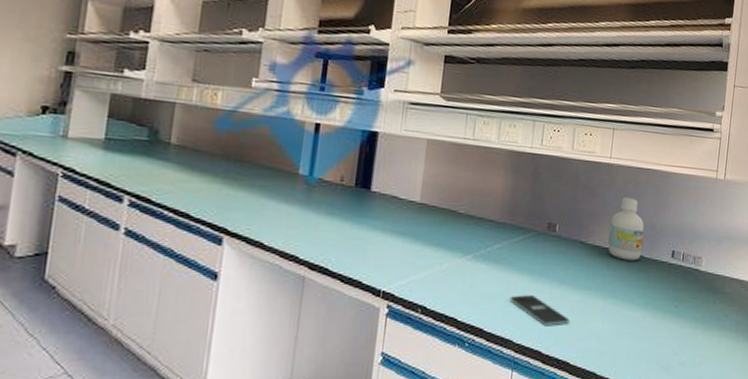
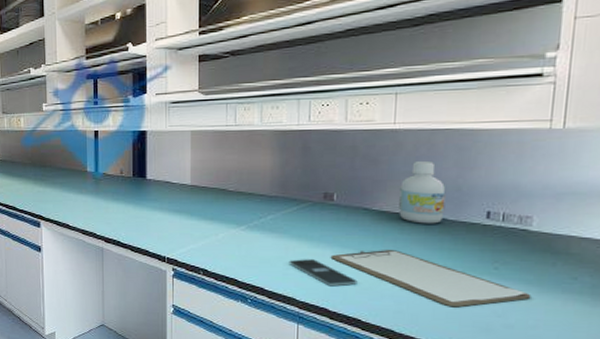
clipboard: none [548,286,699,346] -> present [330,250,532,308]

